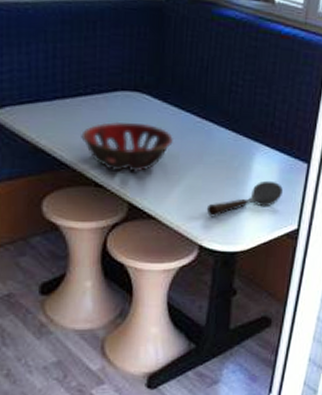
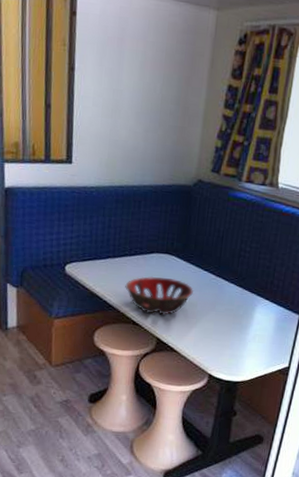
spoon: present [206,180,283,217] -> none [216,327,278,353]

